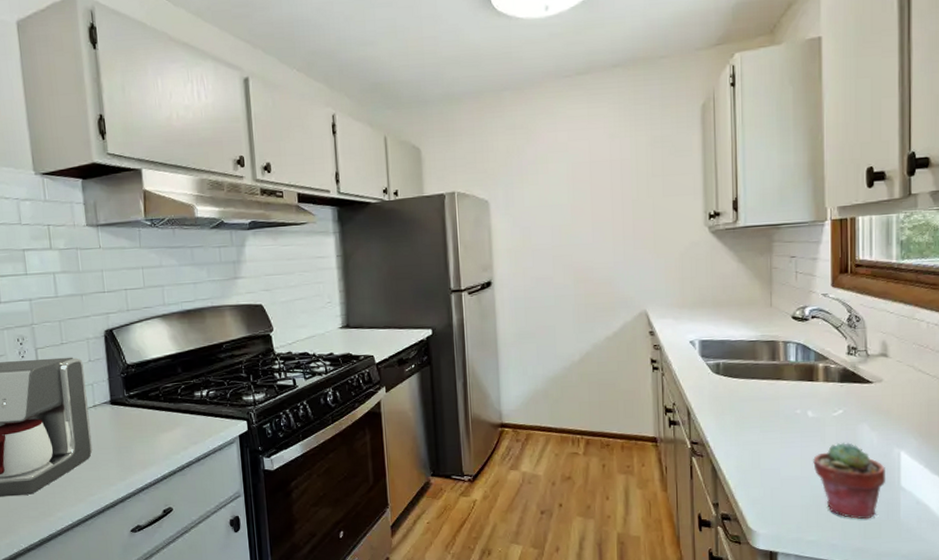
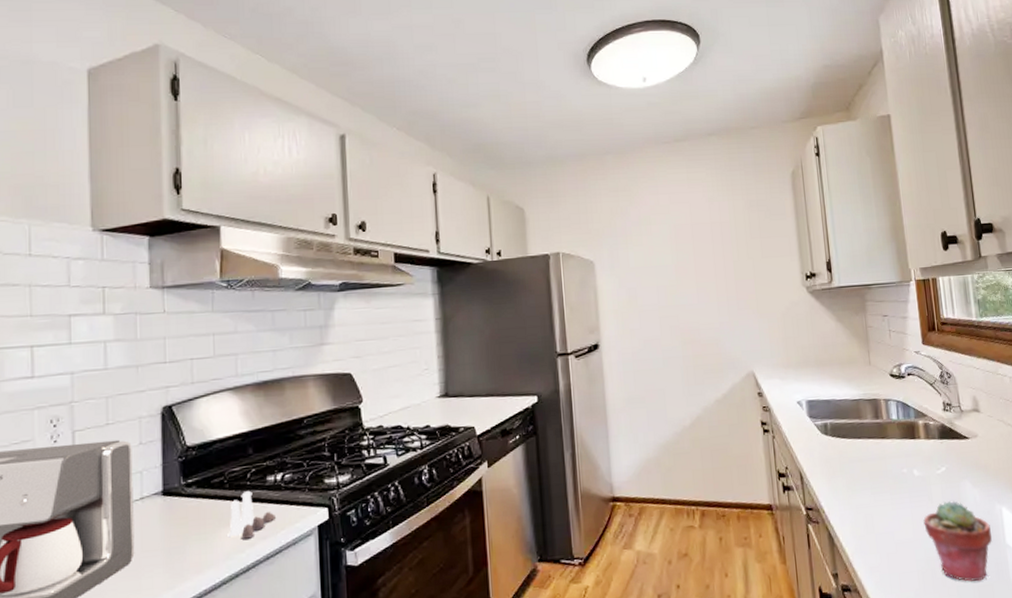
salt and pepper shaker set: none [165,403,203,443] -> present [227,490,275,539]

